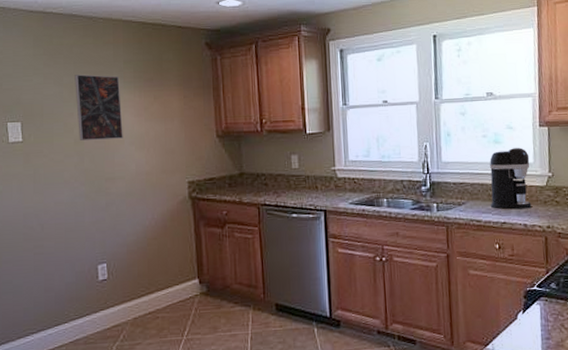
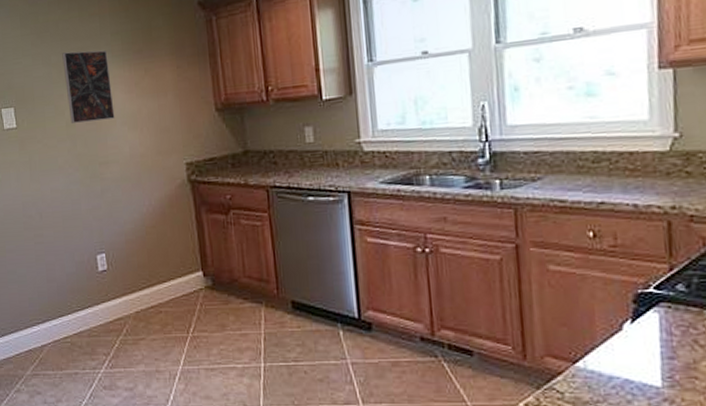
coffee maker: present [490,148,532,210] -> none [579,100,646,185]

